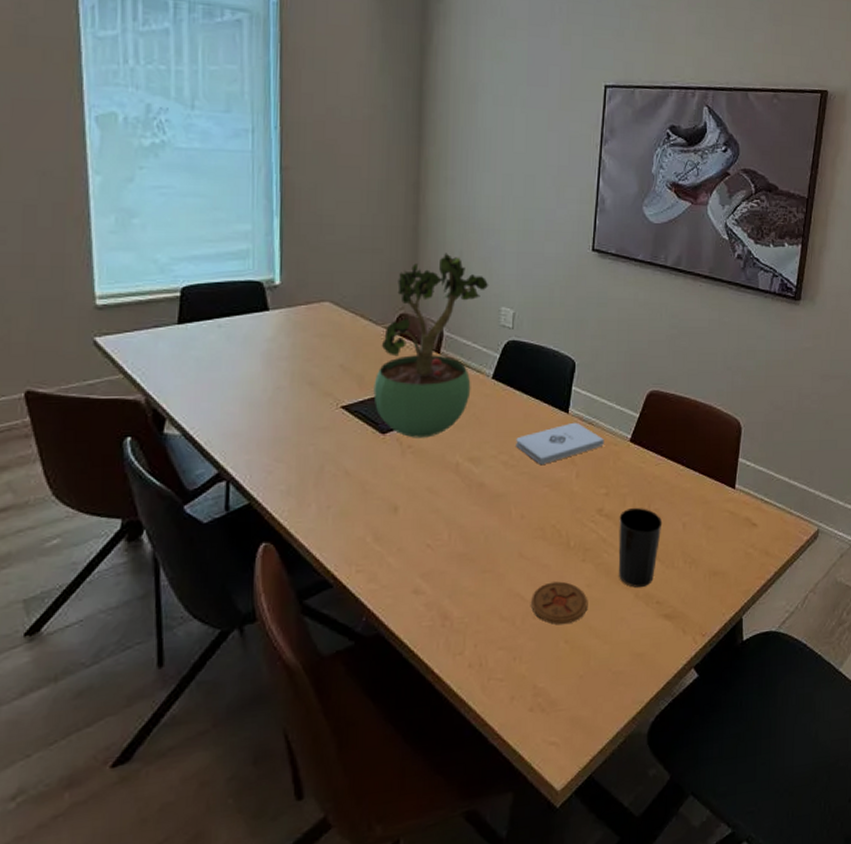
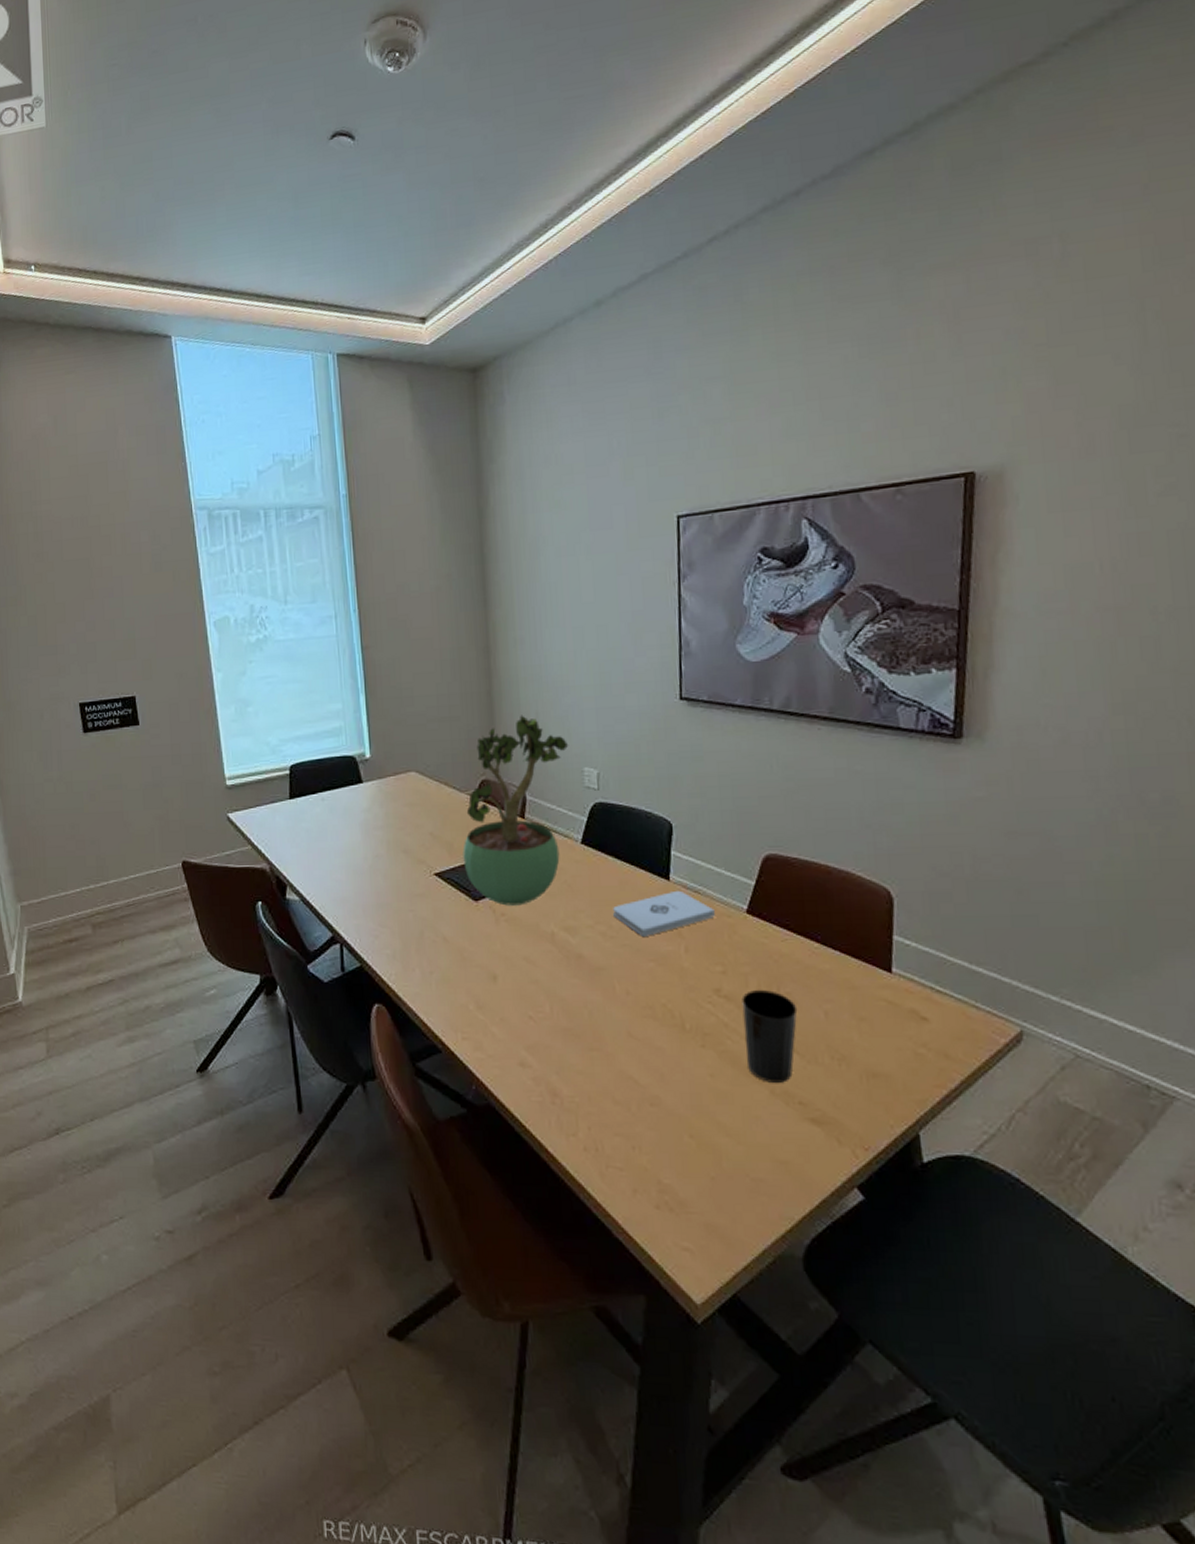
coaster: present [531,581,588,624] -> none [646,1067,714,1115]

